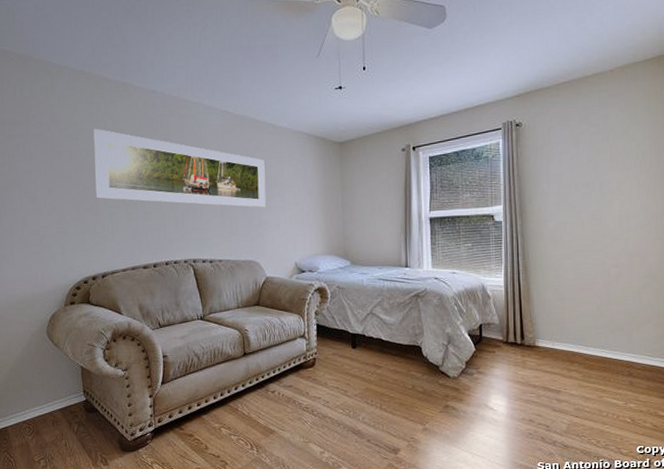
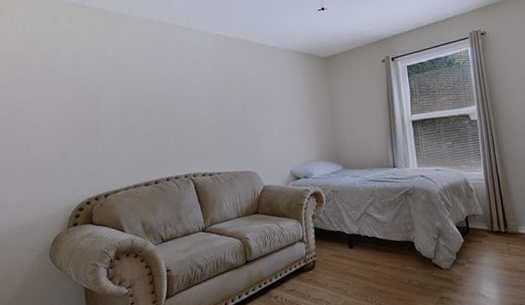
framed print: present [93,128,266,208] -> none [94,56,261,122]

